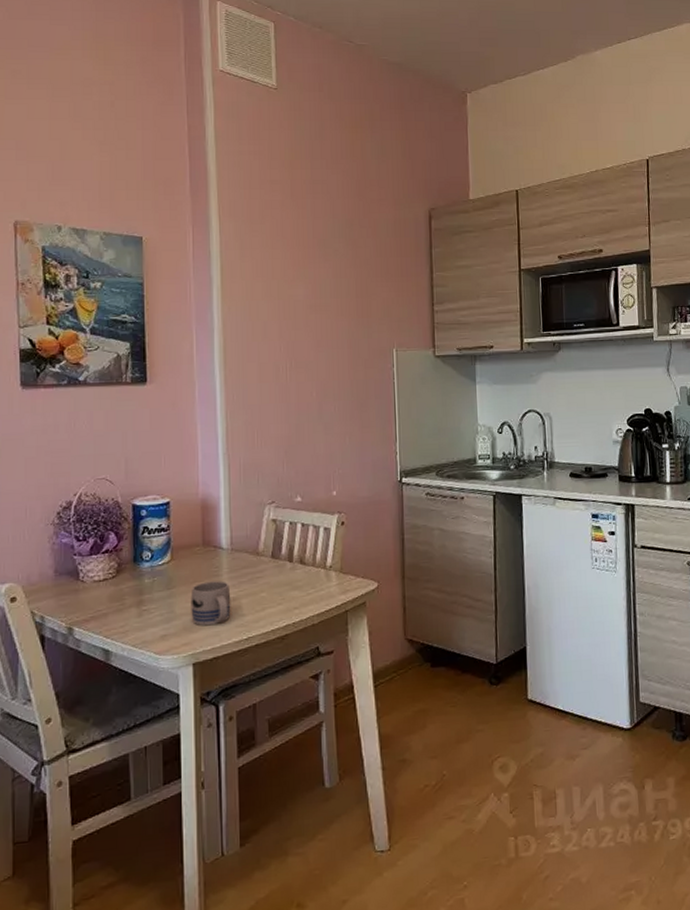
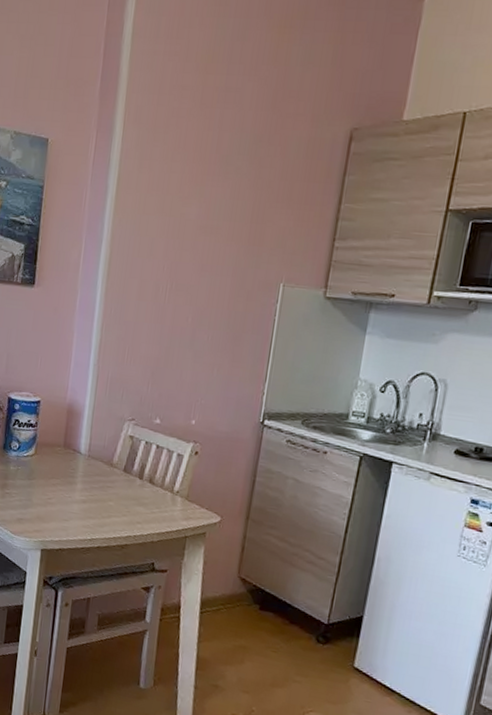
mug: present [190,581,231,625] -> none [45,480,82,520]

